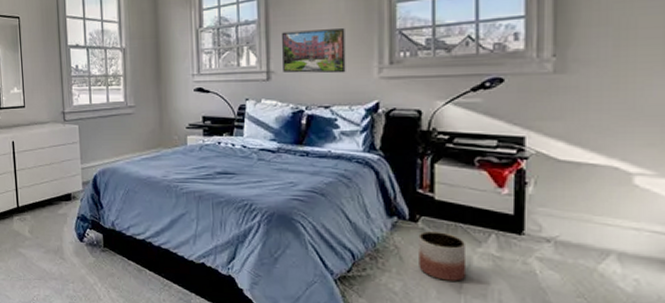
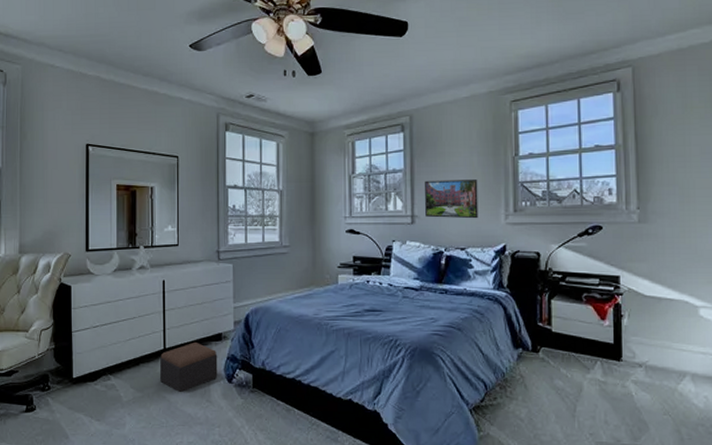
footstool: none [14,202,69,249] -> present [160,343,218,393]
planter: present [419,231,467,281] -> none [540,361,579,406]

